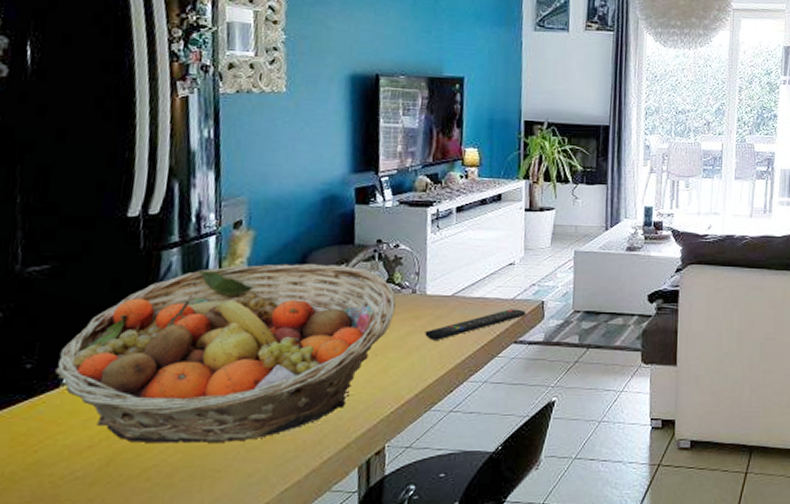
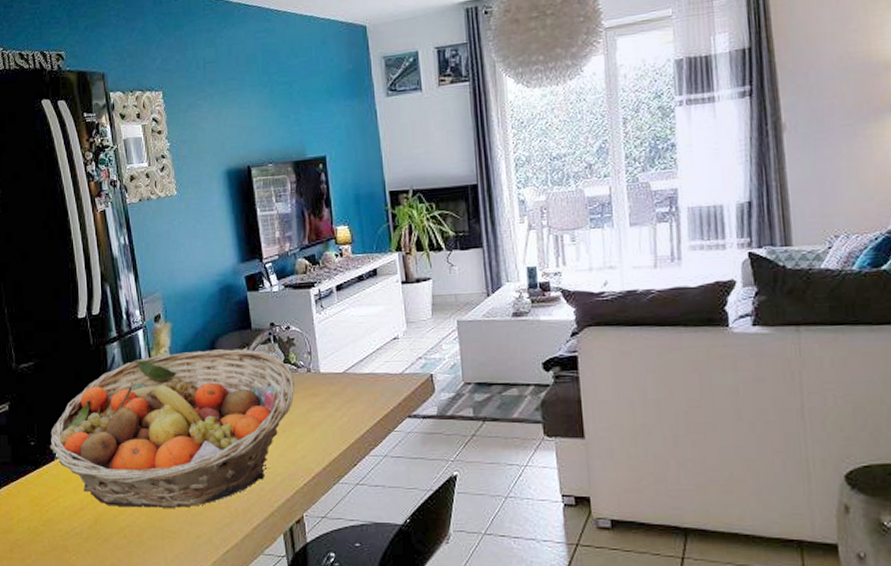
remote control: present [425,309,526,340] -> none [324,383,416,416]

